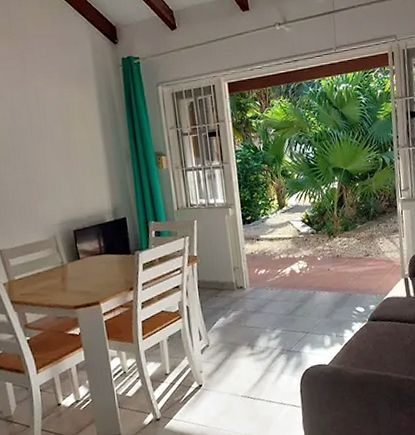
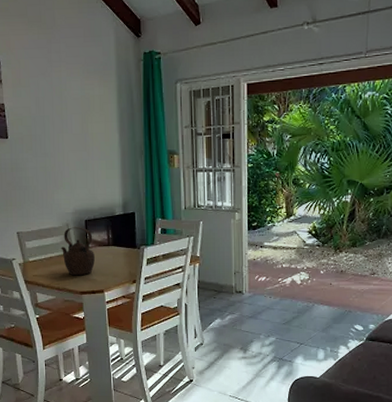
teapot: none [49,238,88,290] -> present [61,227,95,276]

